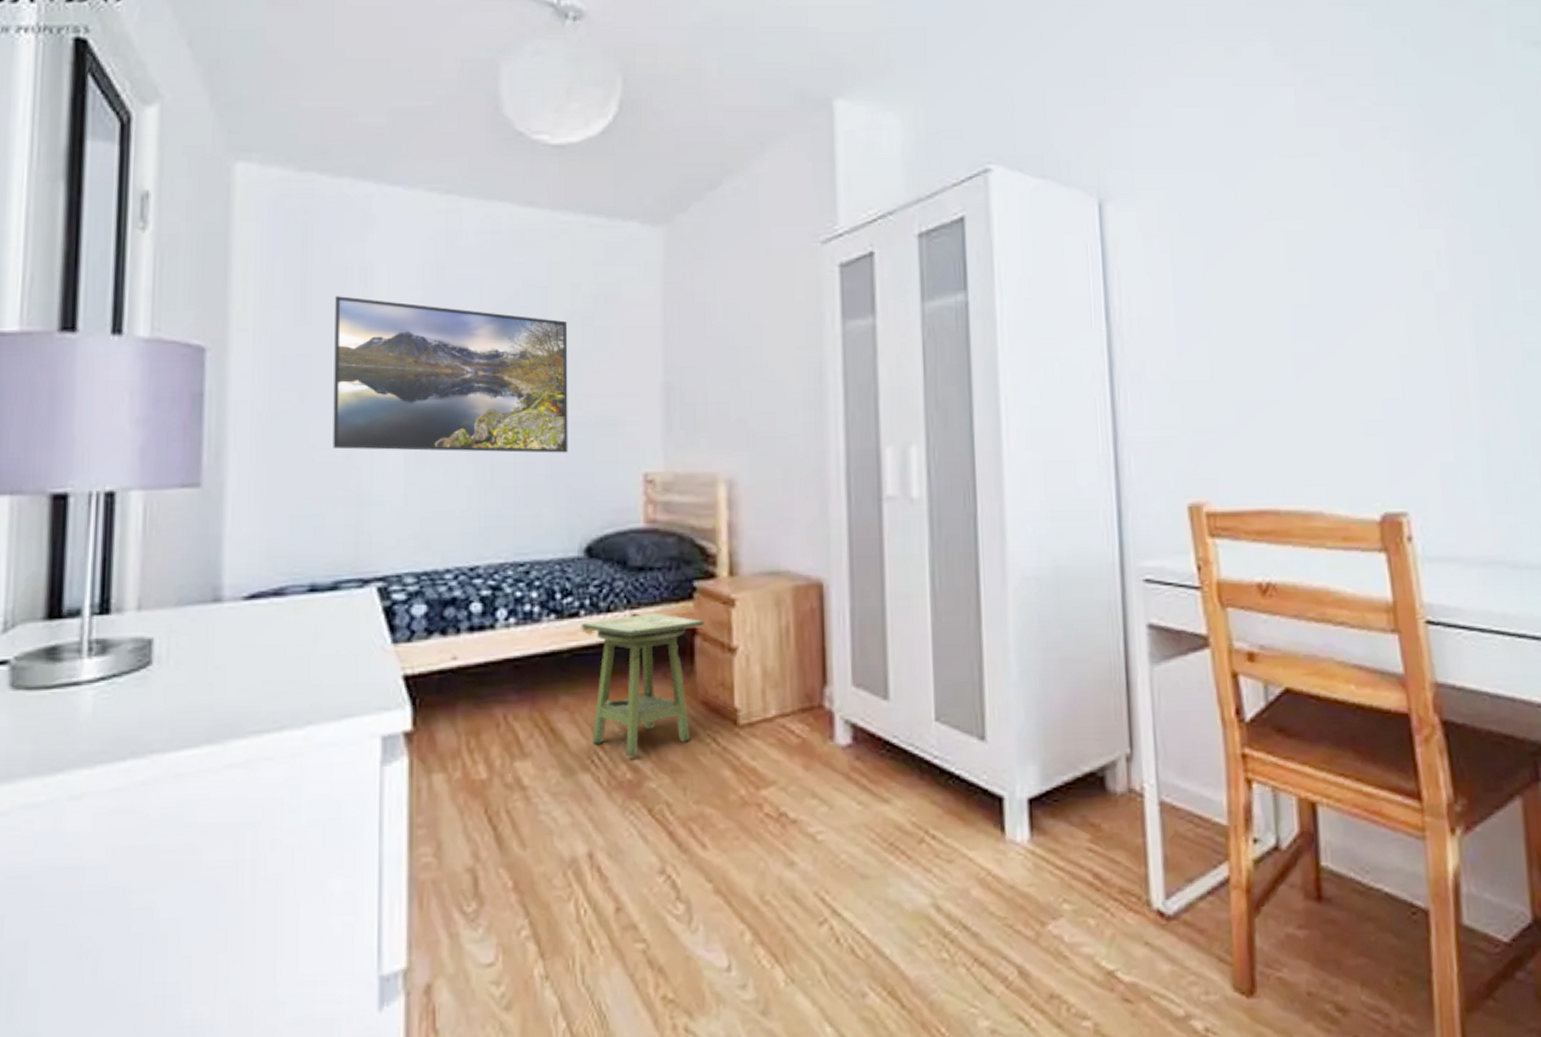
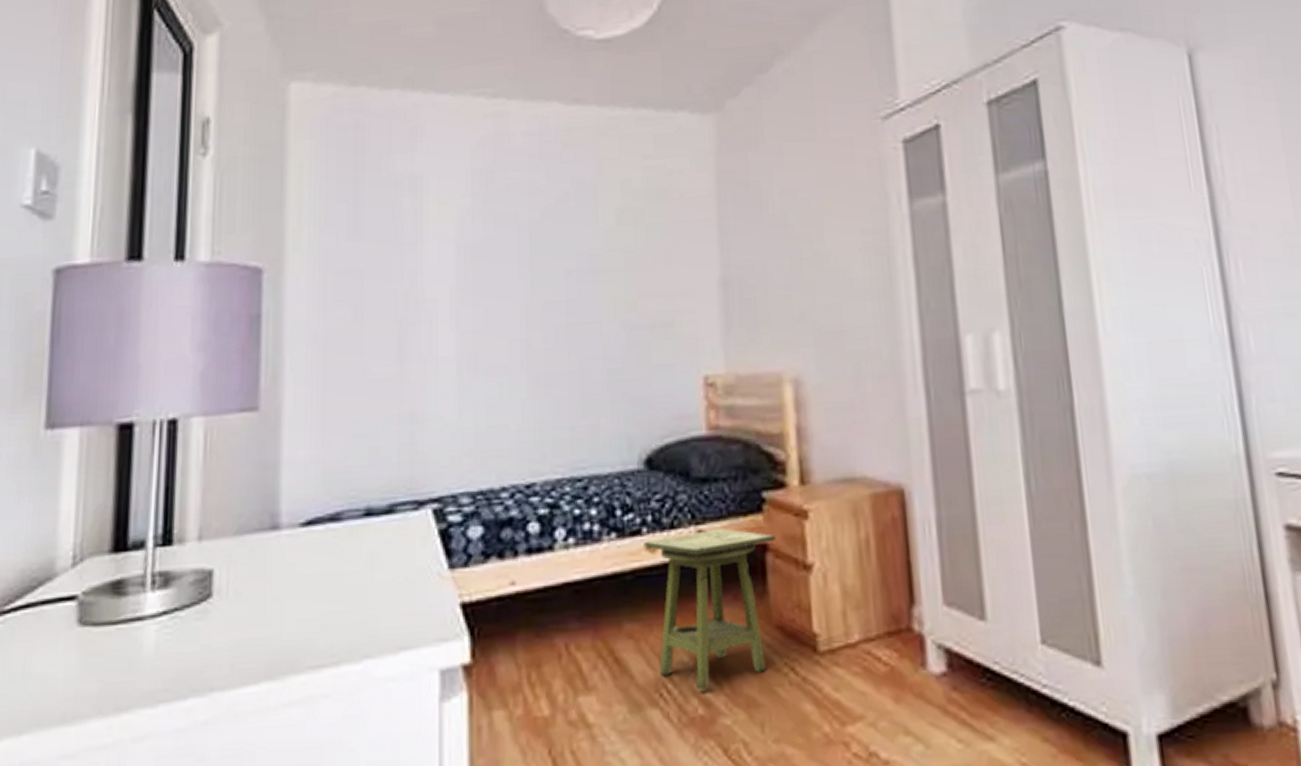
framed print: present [333,296,568,453] -> none [386,208,624,365]

